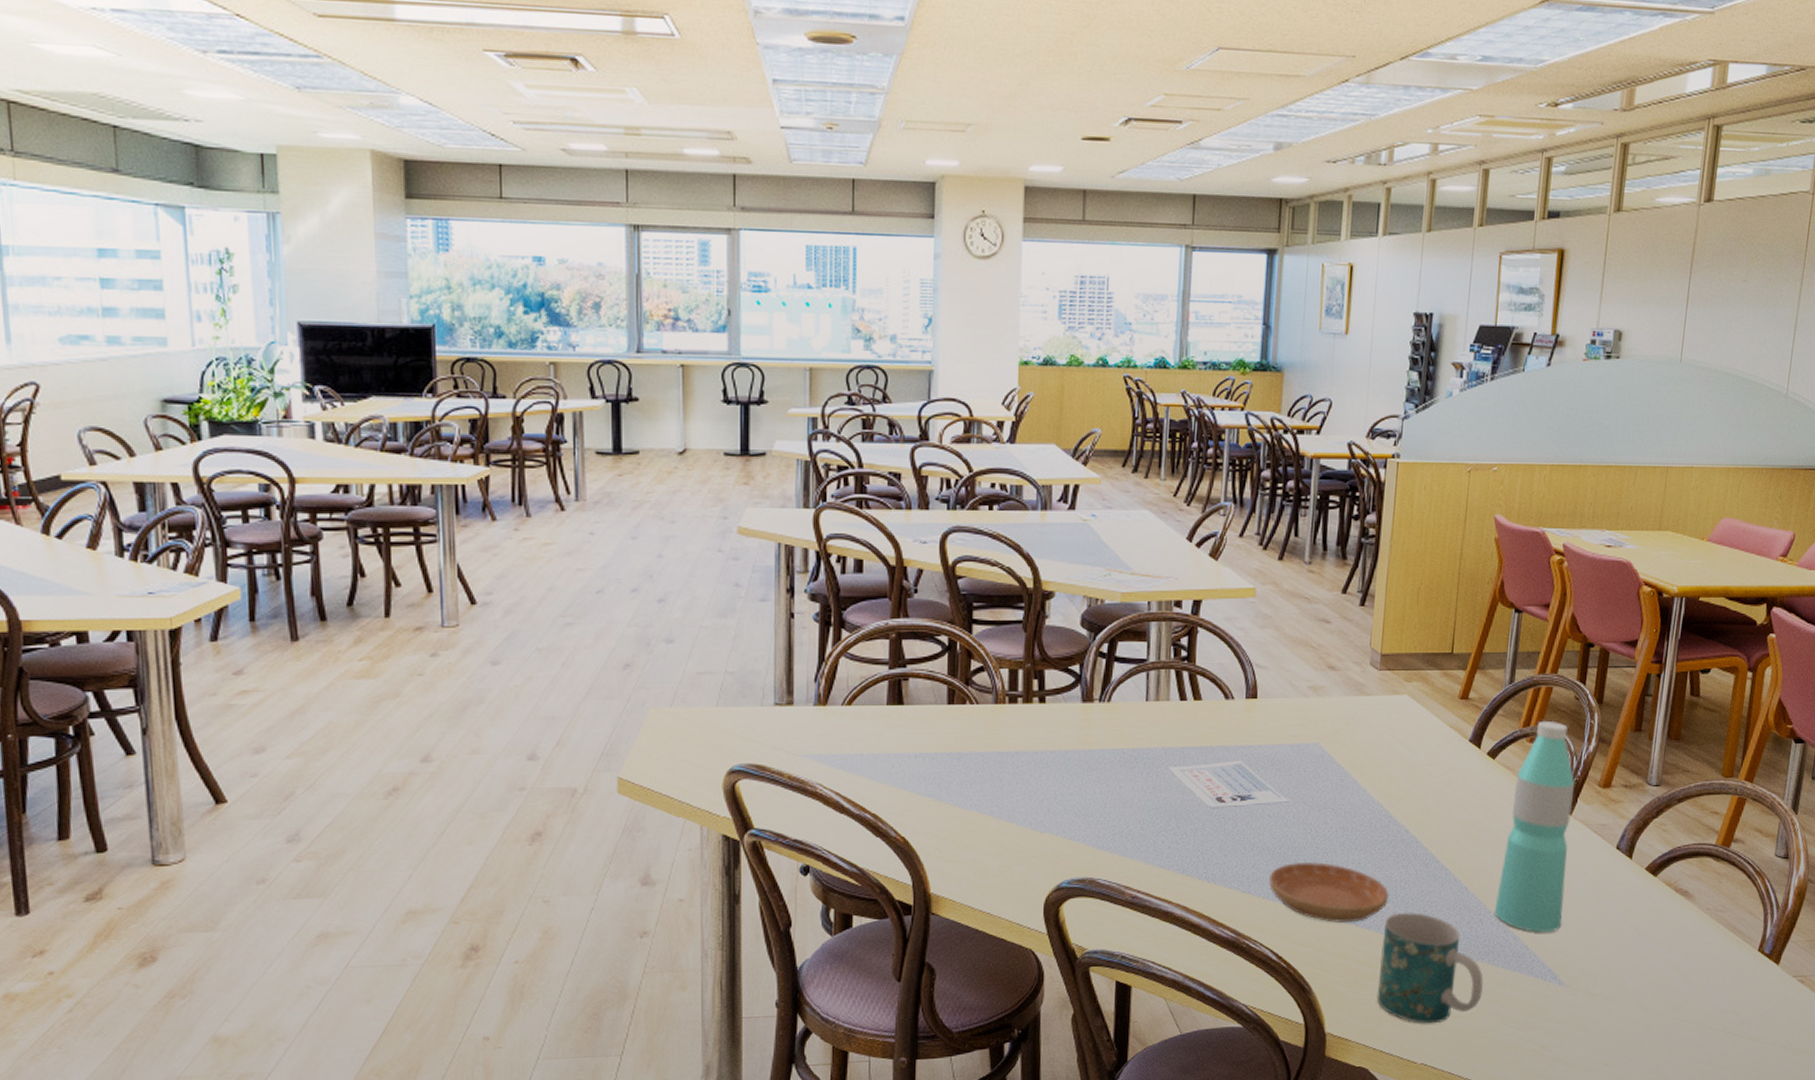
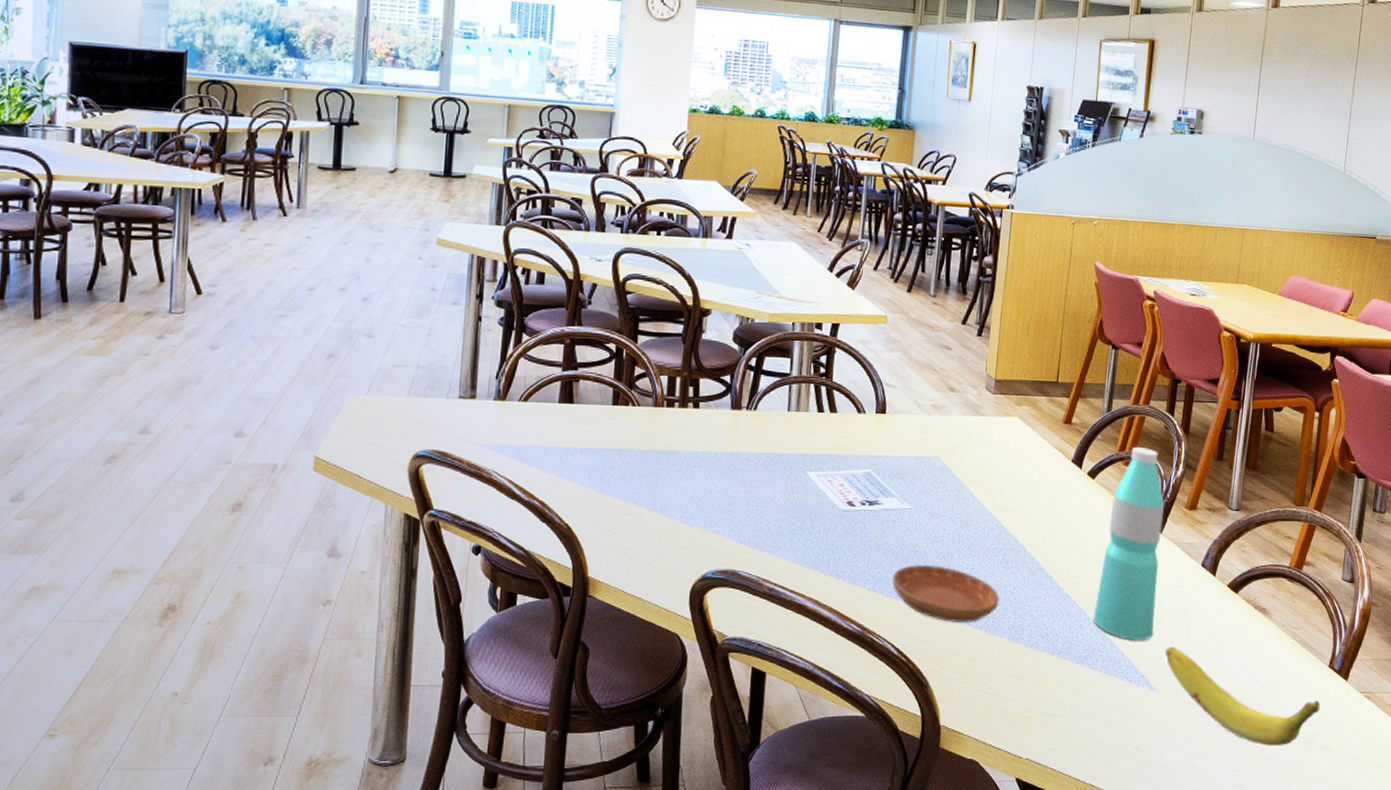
mug: present [1376,913,1484,1024] -> none [986,616,1084,722]
banana: none [1574,938,1748,1038] -> present [1165,647,1320,746]

